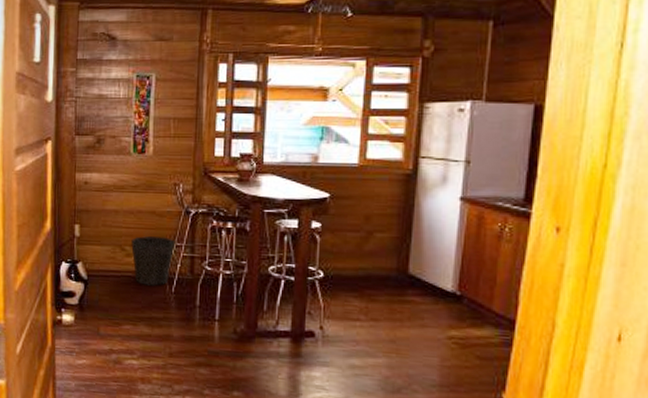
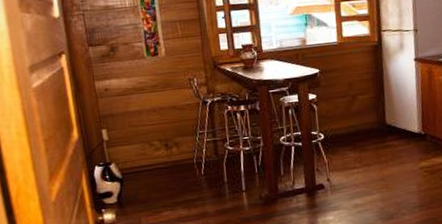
waste bin: present [131,236,176,286] -> none [158,127,198,173]

